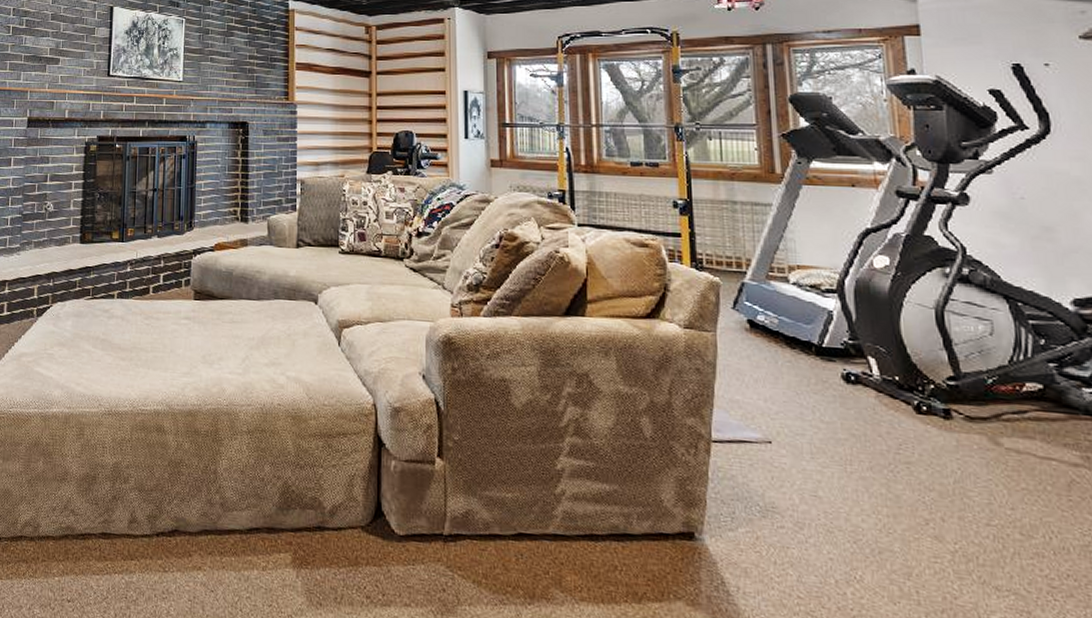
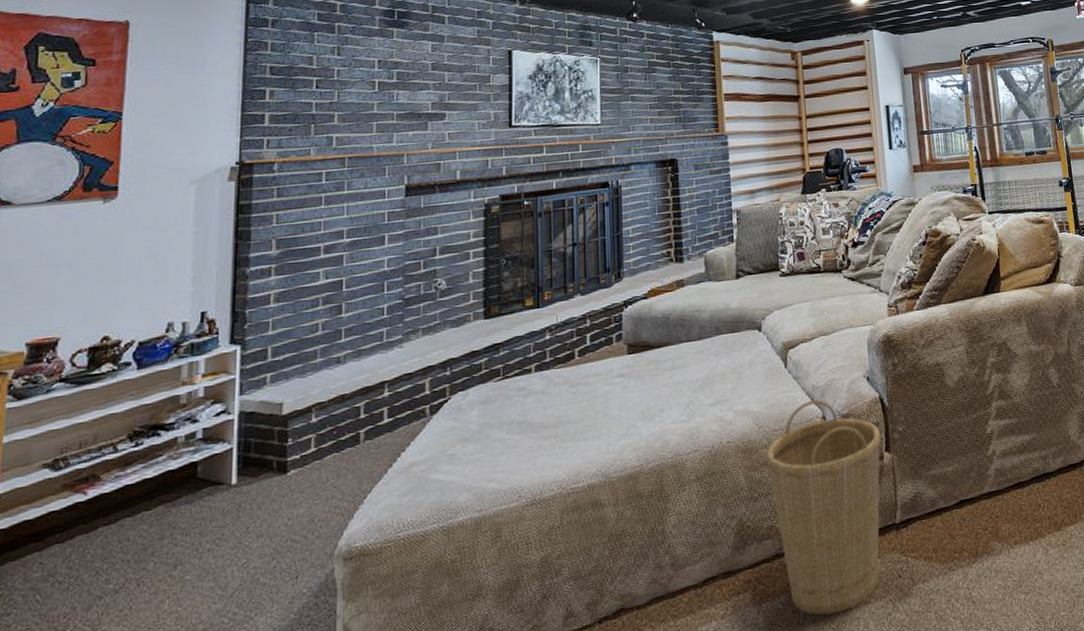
basket: none [314,384,434,606] -> present [766,399,881,616]

